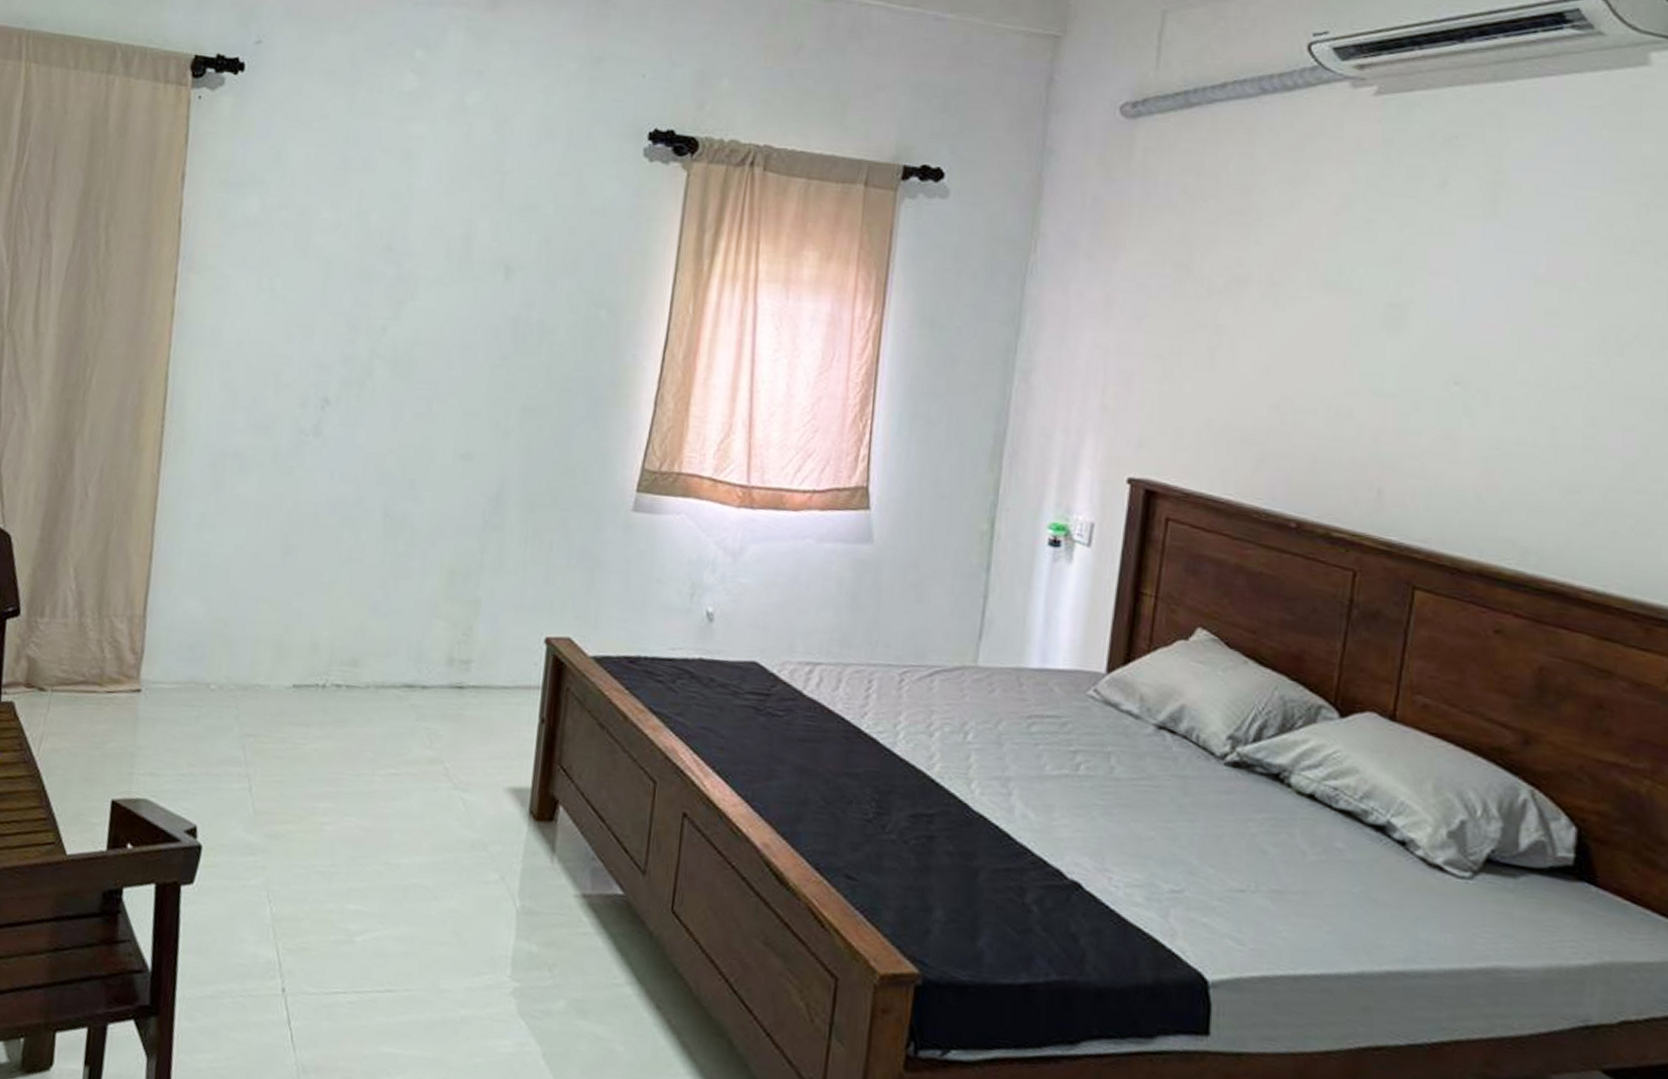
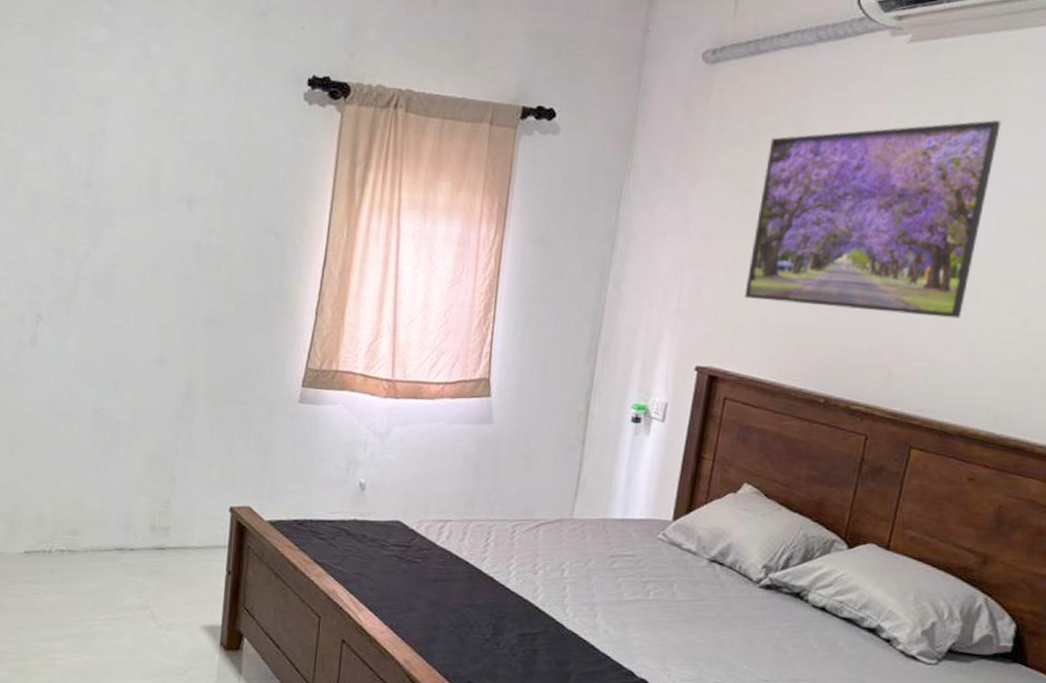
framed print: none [1186,186,1499,426] -> present [744,120,1001,319]

